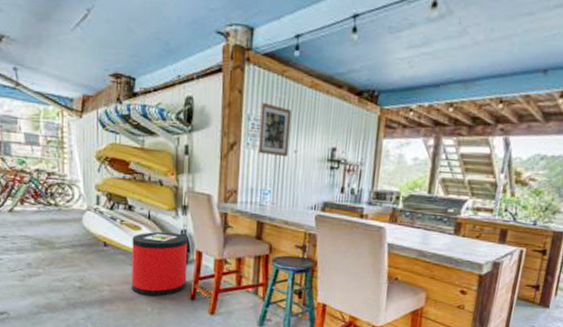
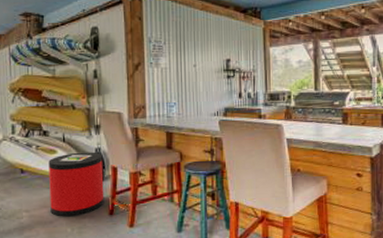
wall art: present [257,101,292,158] -> none [159,25,188,72]

